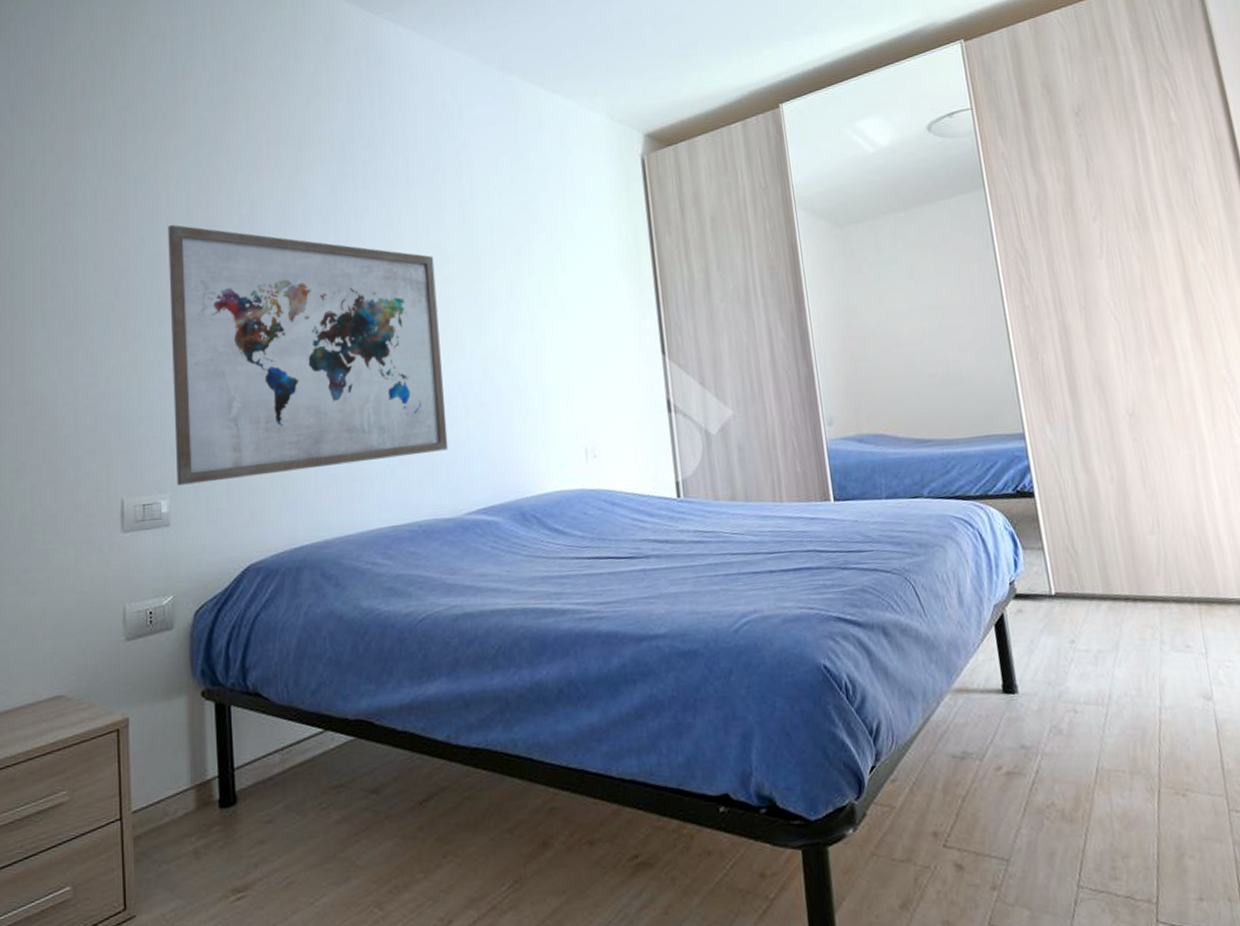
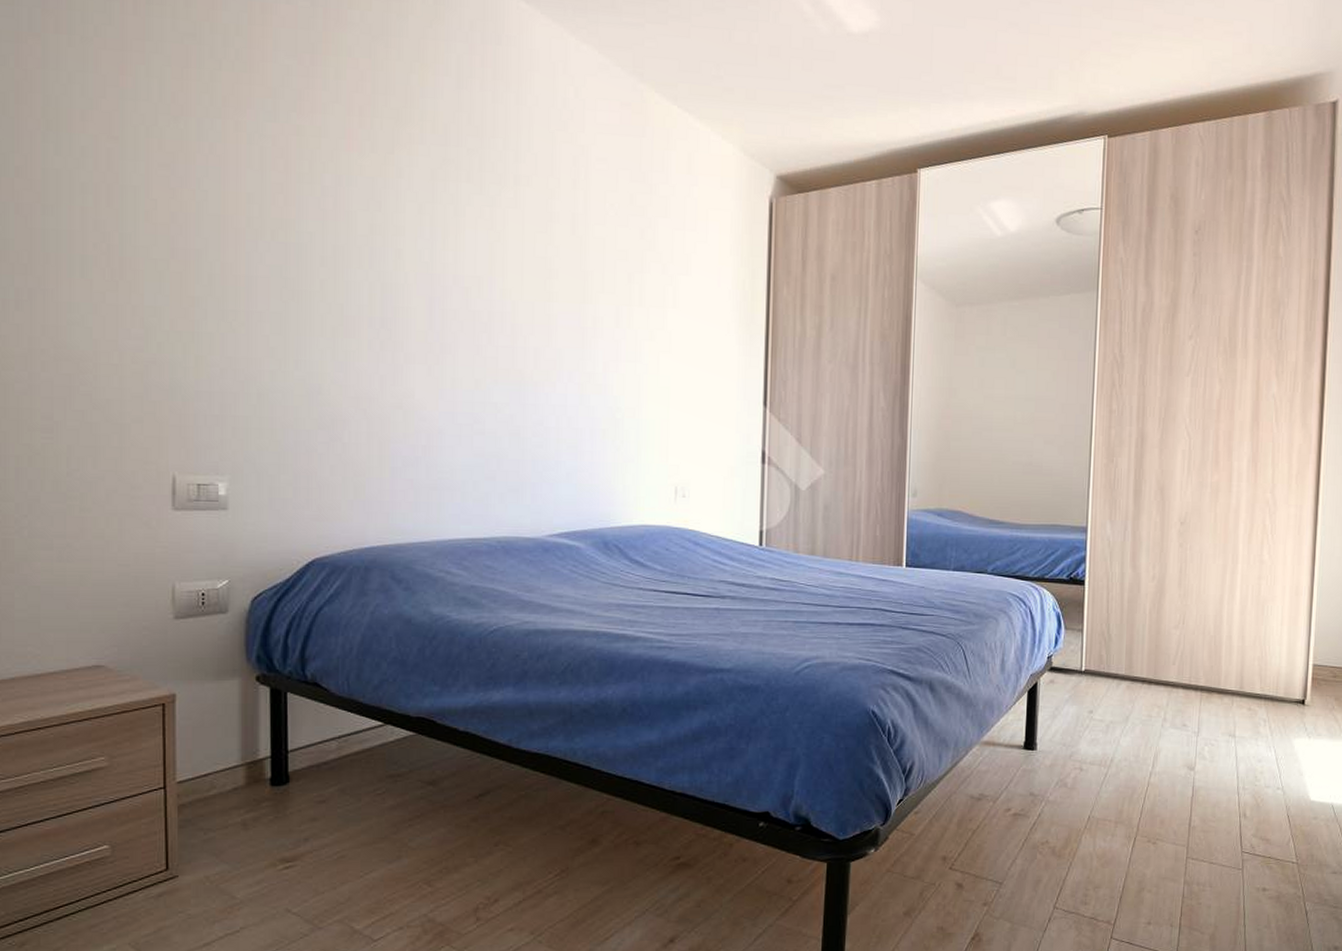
wall art: present [168,225,448,485] -> none [236,184,538,471]

